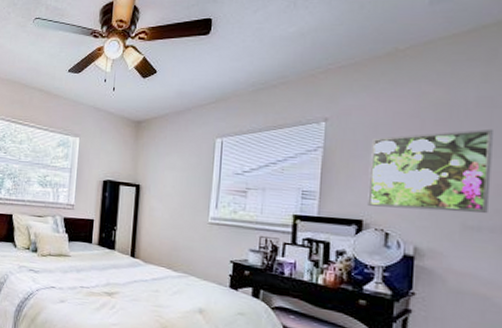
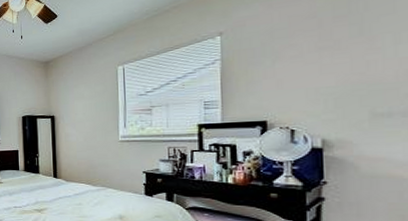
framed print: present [367,128,495,213] -> none [268,16,399,107]

